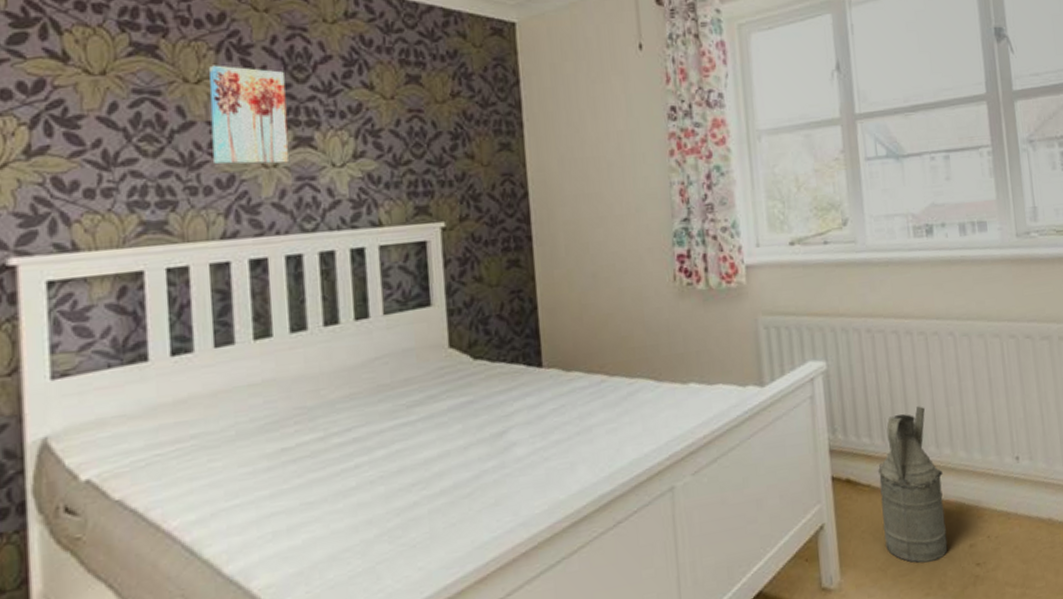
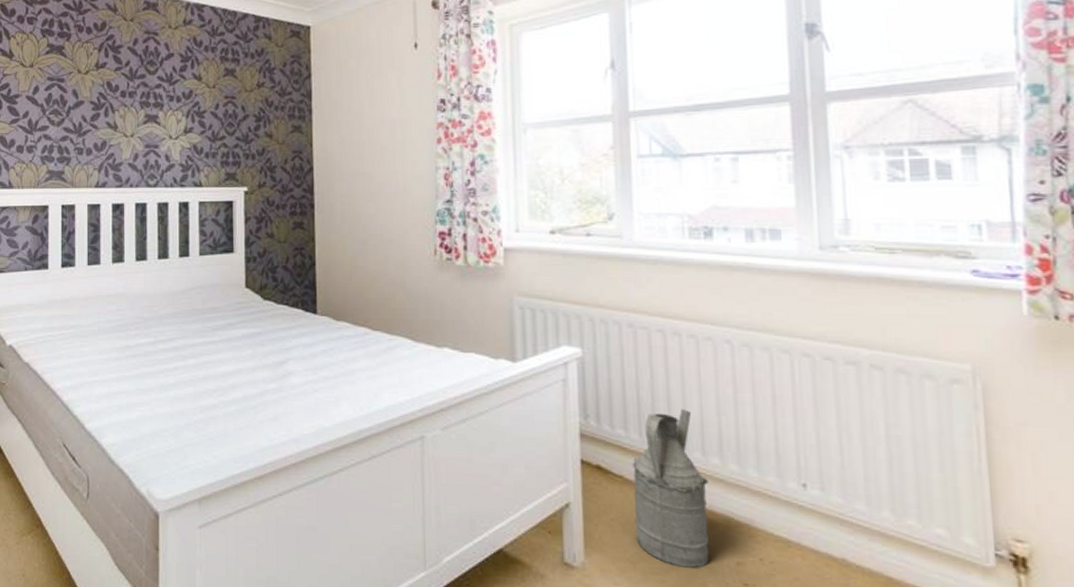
wall art: present [209,65,290,165] -> none [93,60,142,135]

